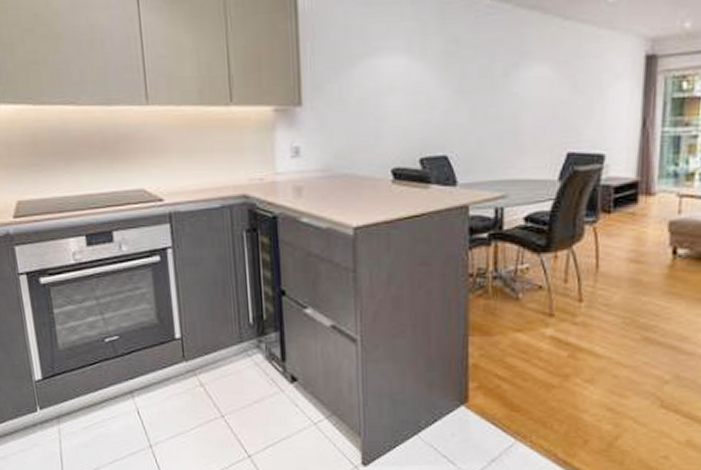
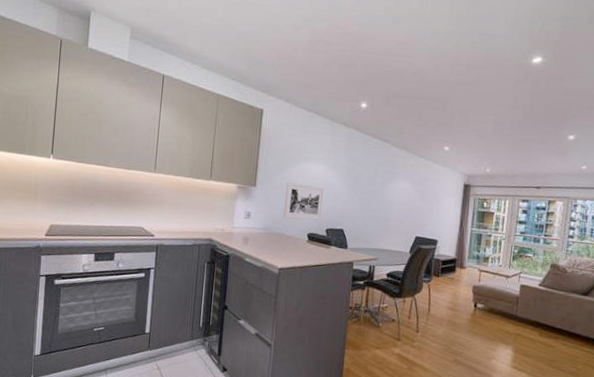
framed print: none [349,92,411,151] -> present [283,182,325,221]

